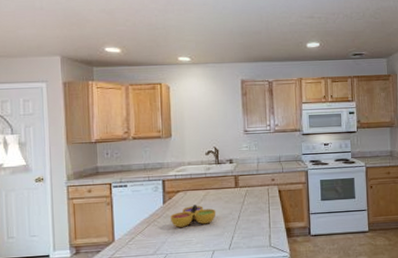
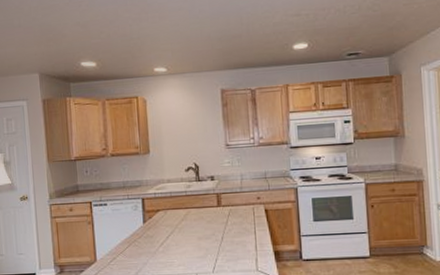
decorative bowl: present [170,205,216,227] -> none [151,225,198,248]

